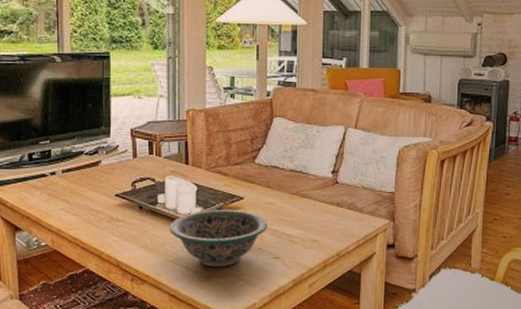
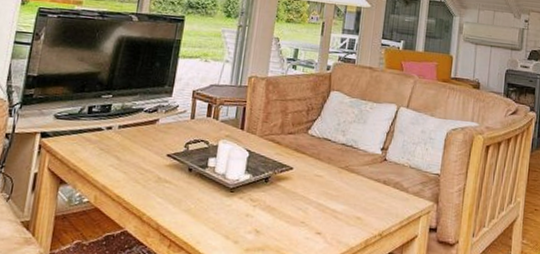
decorative bowl: present [169,209,269,268] -> none [215,177,315,240]

